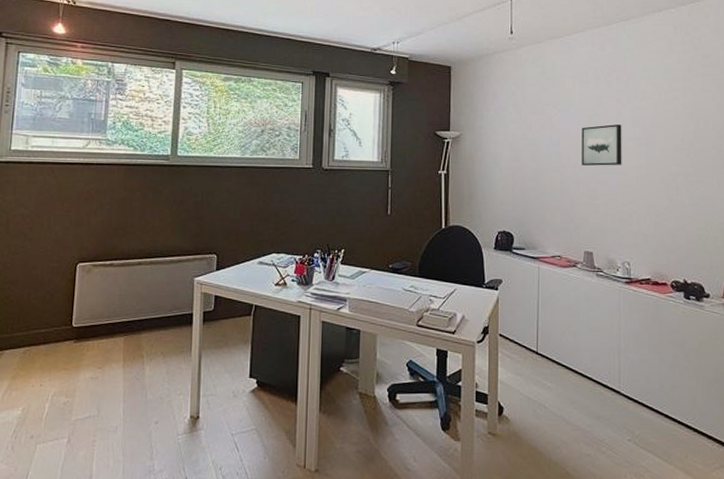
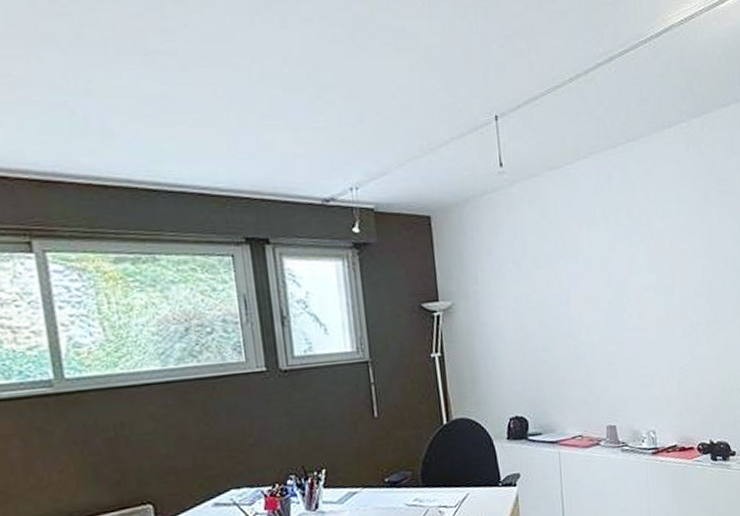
wall art: present [581,124,622,166] -> none [593,272,640,326]

